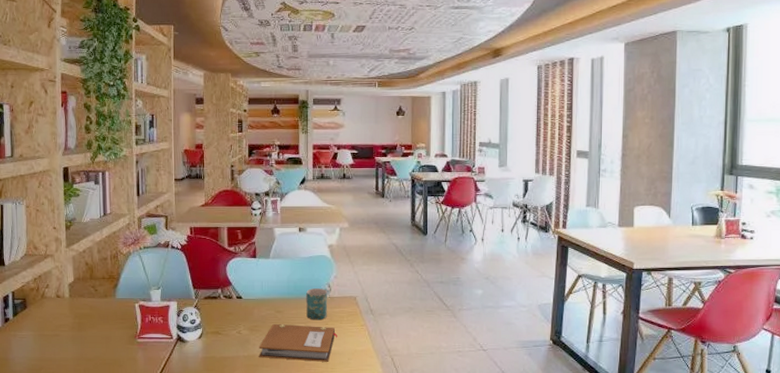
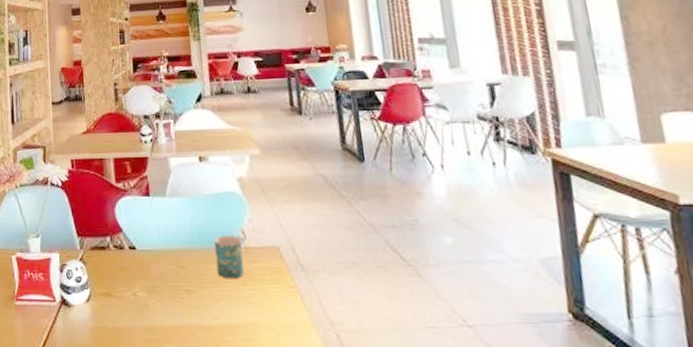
notebook: present [258,323,338,362] -> none [160,283,261,338]

